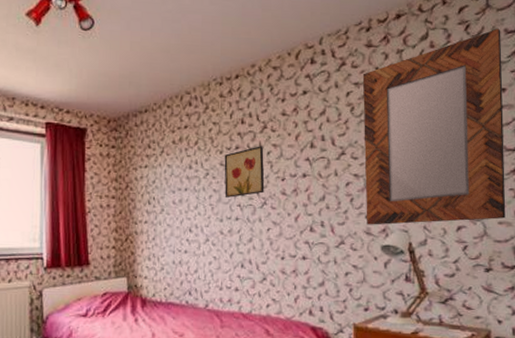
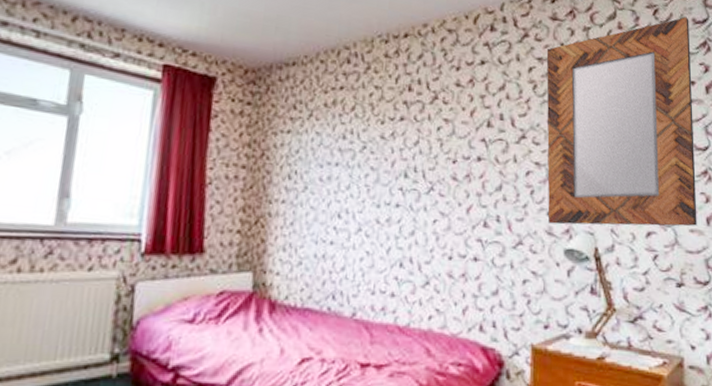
wall art: present [224,146,265,198] -> none [384,119,434,179]

